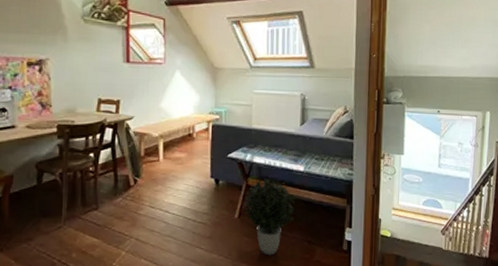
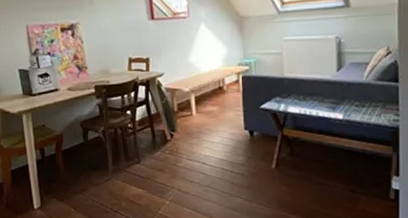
potted plant: present [244,178,296,256] -> none [281,127,336,205]

